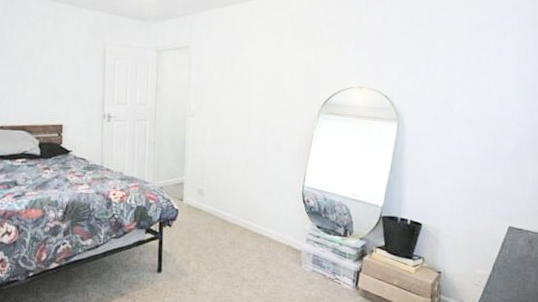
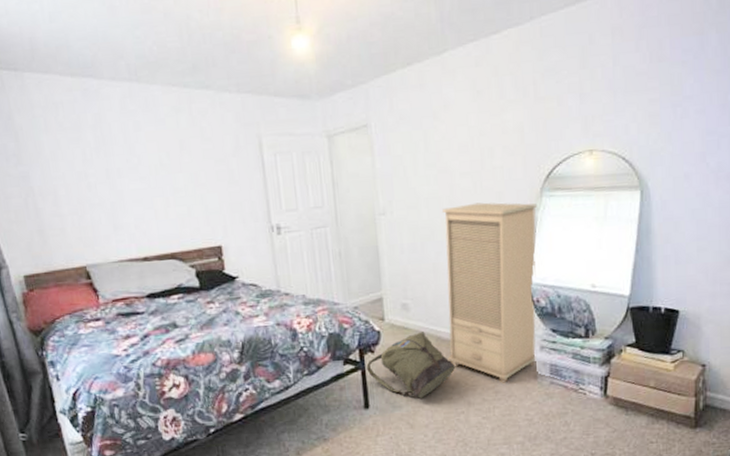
backpack: none [163,214,236,270] -> present [366,332,456,398]
cabinet: none [231,116,315,266] -> present [442,202,538,383]

